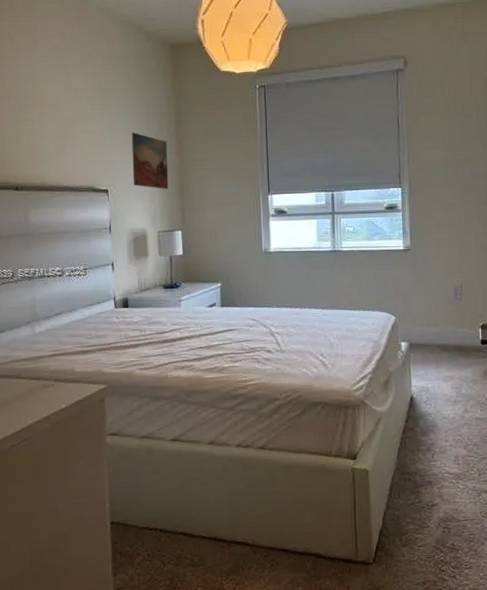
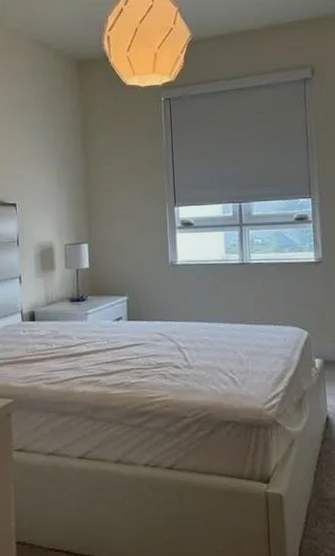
wall art: present [131,132,169,189] -> none [39,147,75,202]

